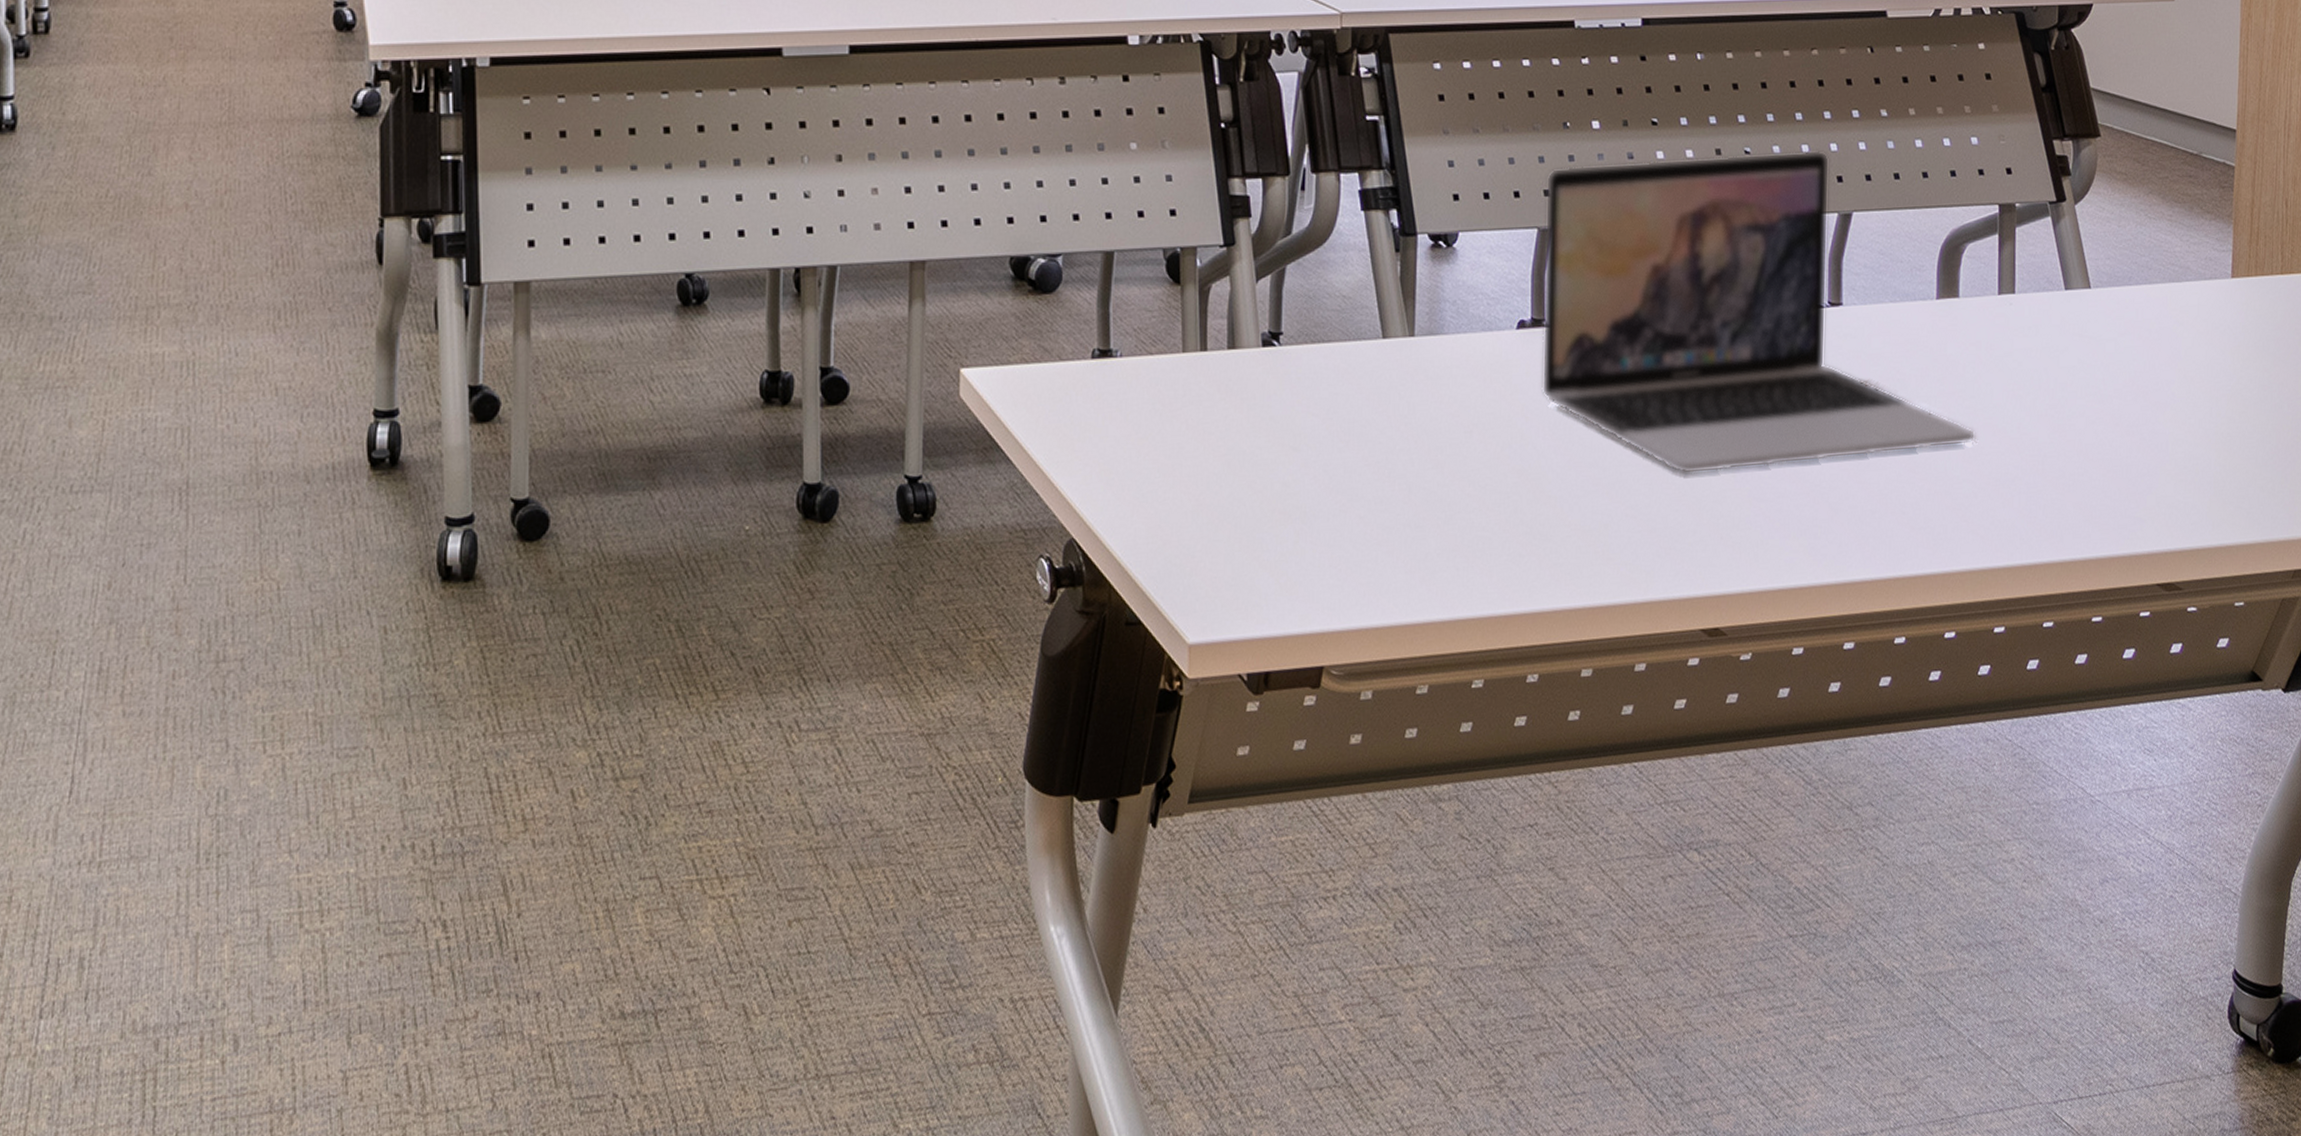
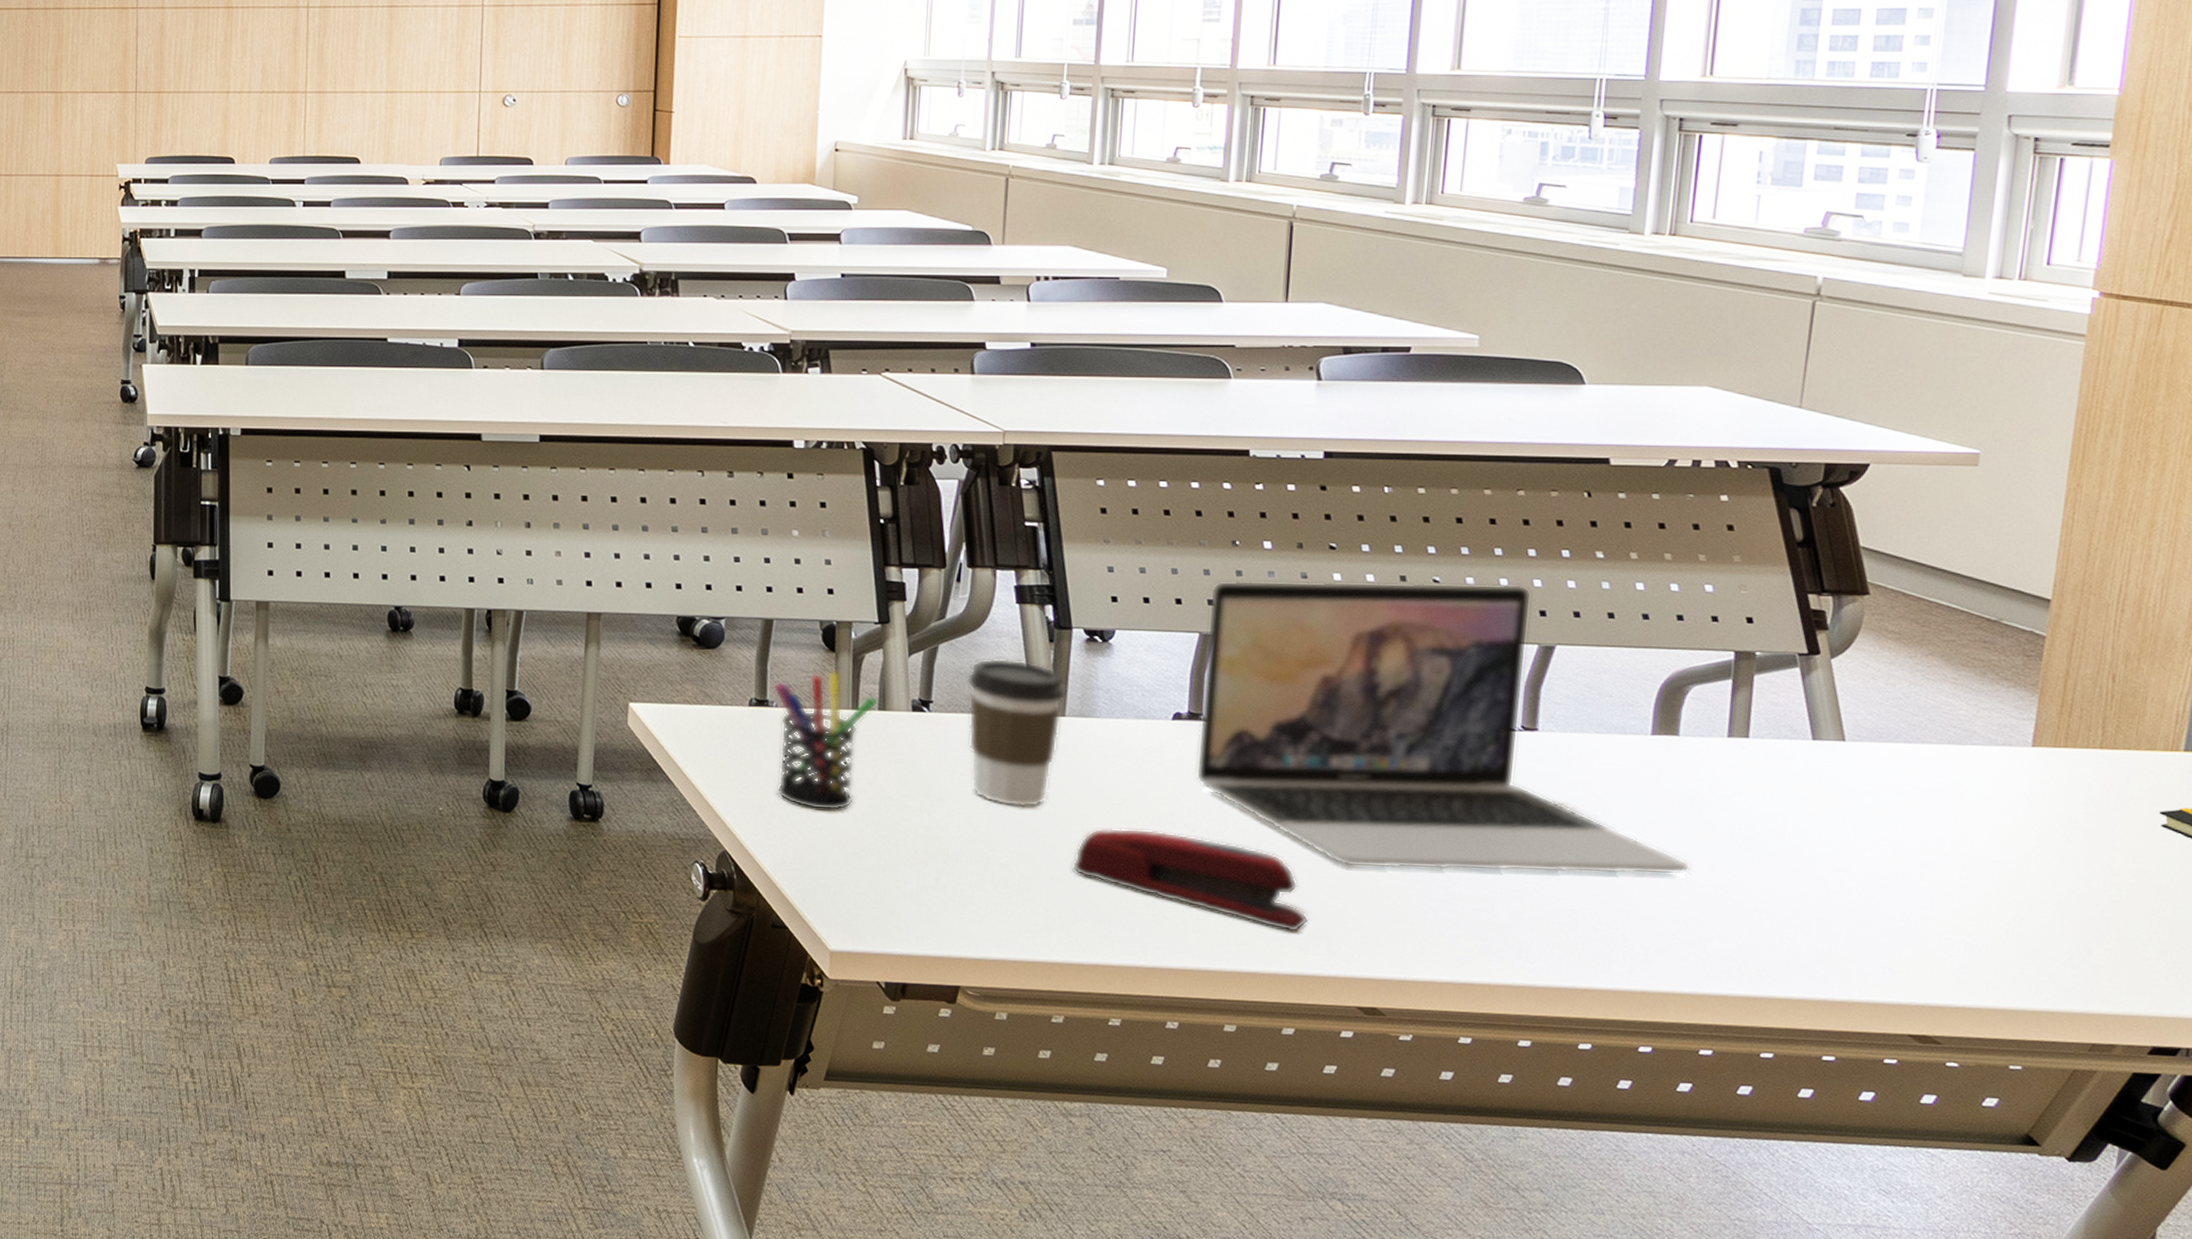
pen holder: none [1116,307,1228,477] -> present [773,671,879,811]
coffee cup: none [1316,275,1415,448] -> present [967,658,1067,808]
stapler: none [1428,456,1654,555] -> present [1071,828,1309,933]

